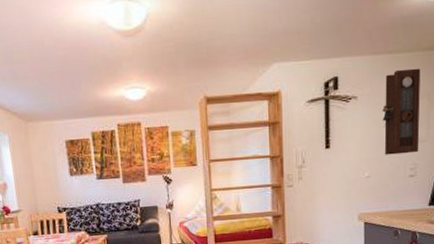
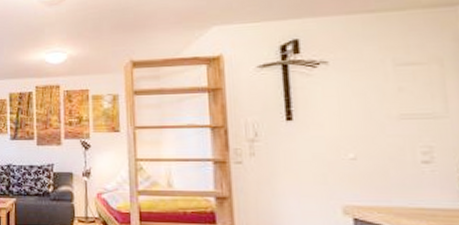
pendulum clock: present [382,68,421,155] -> none [367,28,434,133]

